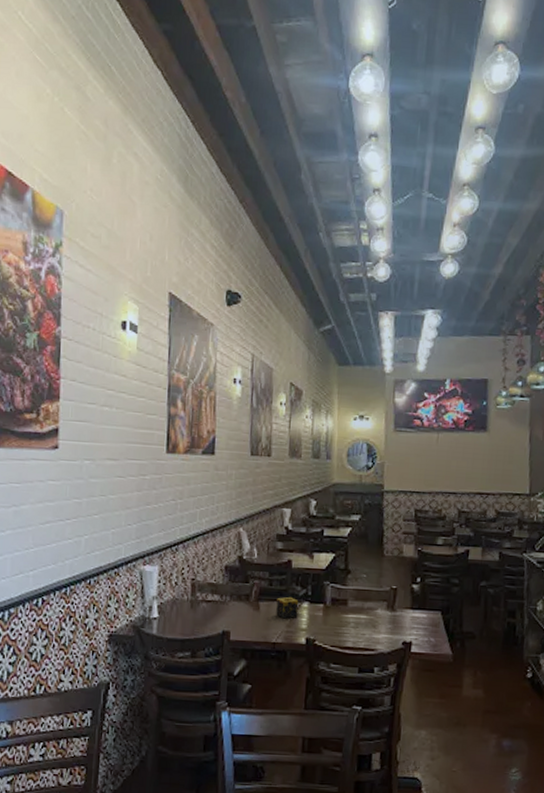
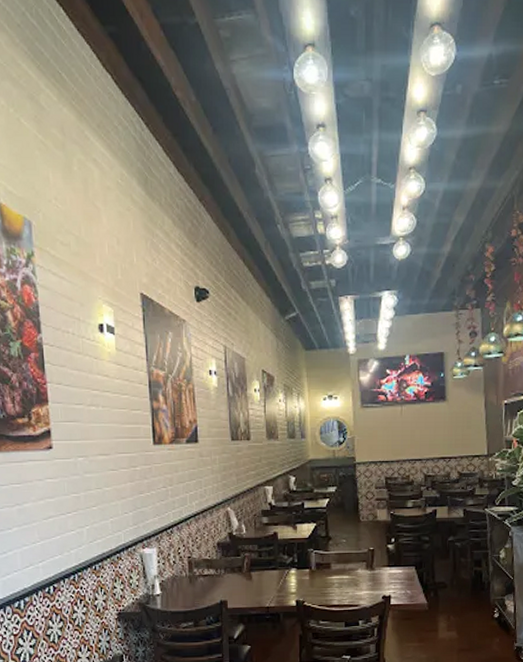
candle: present [276,596,299,619] -> none [267,565,287,585]

